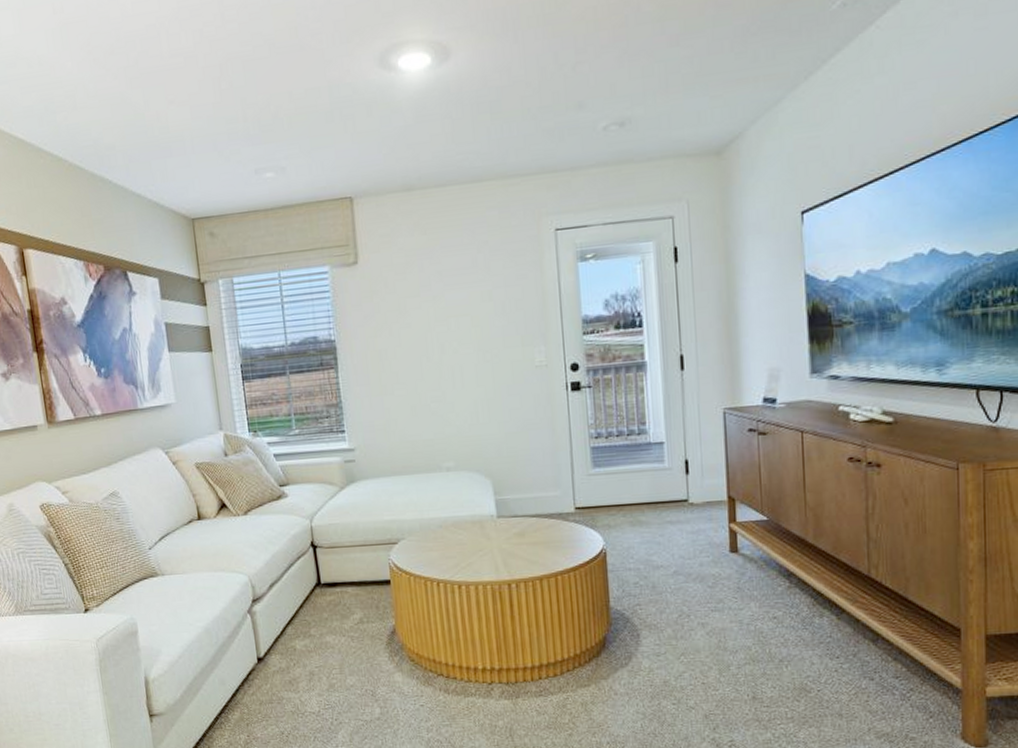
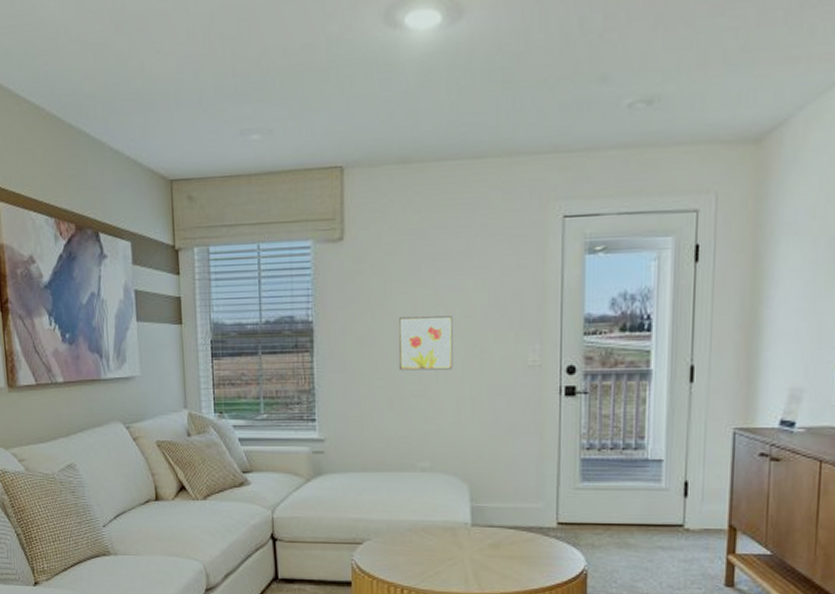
wall art: none [415,326,468,380] -> present [398,316,453,371]

